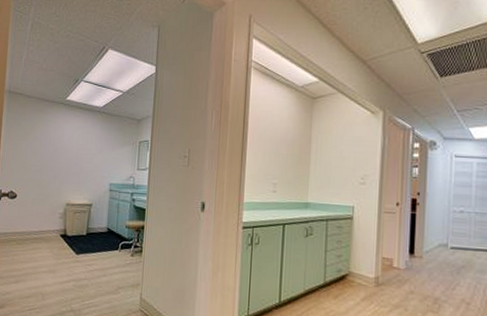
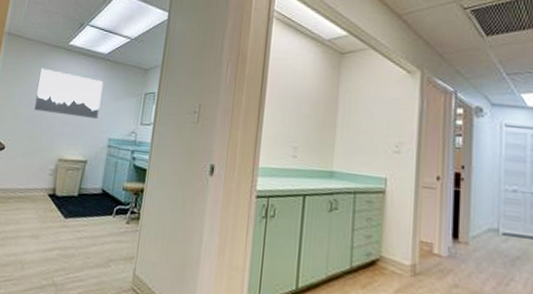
wall art: none [40,122,101,167] -> present [34,68,104,120]

